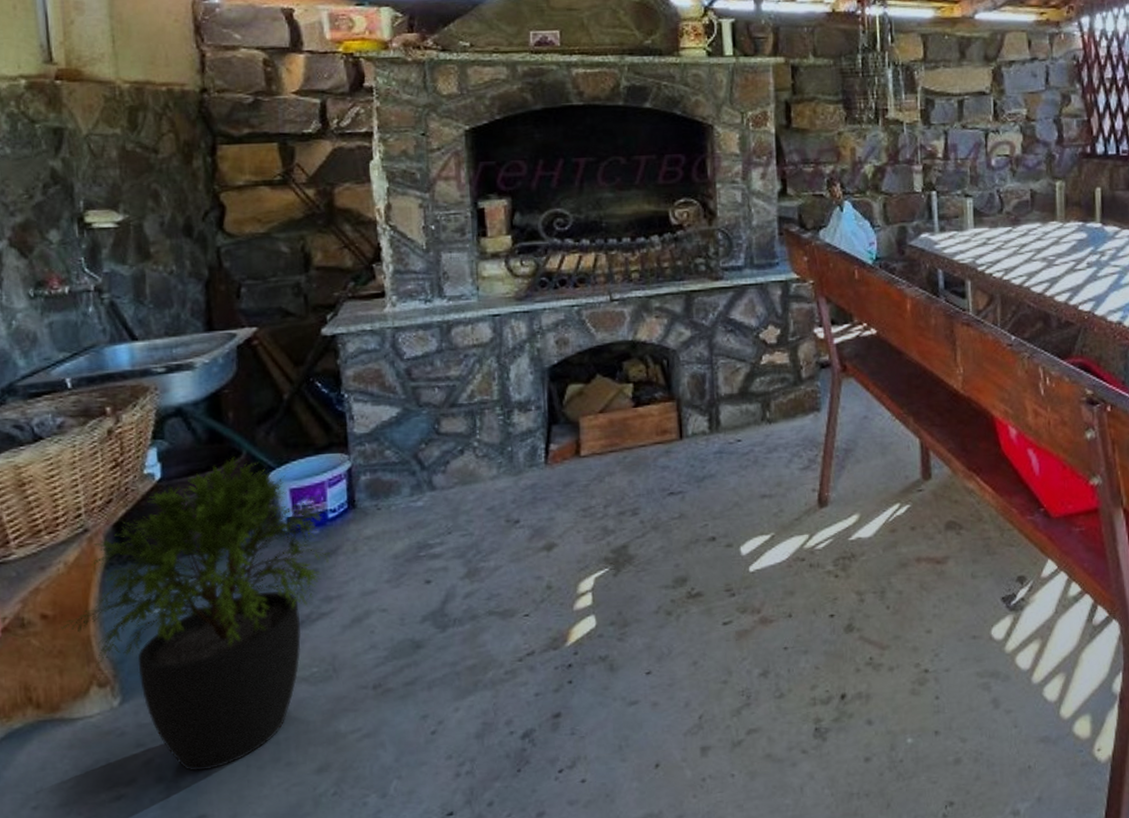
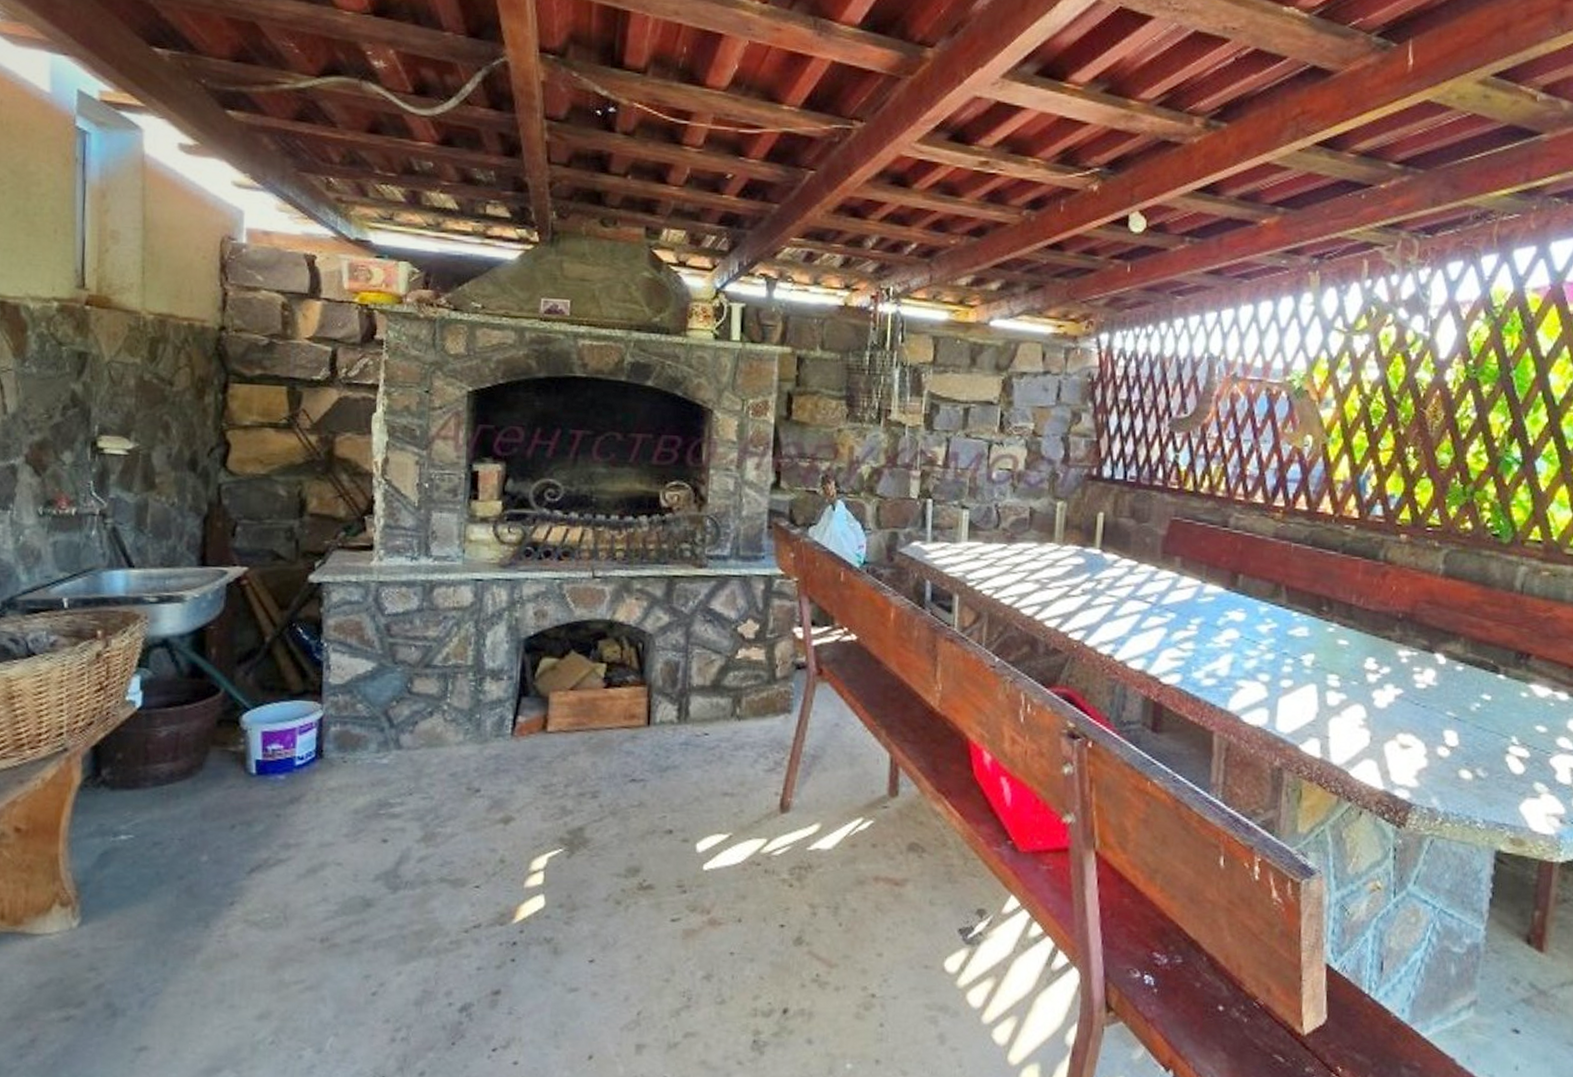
potted plant: present [61,456,332,771] -> none [32,693,295,1003]

